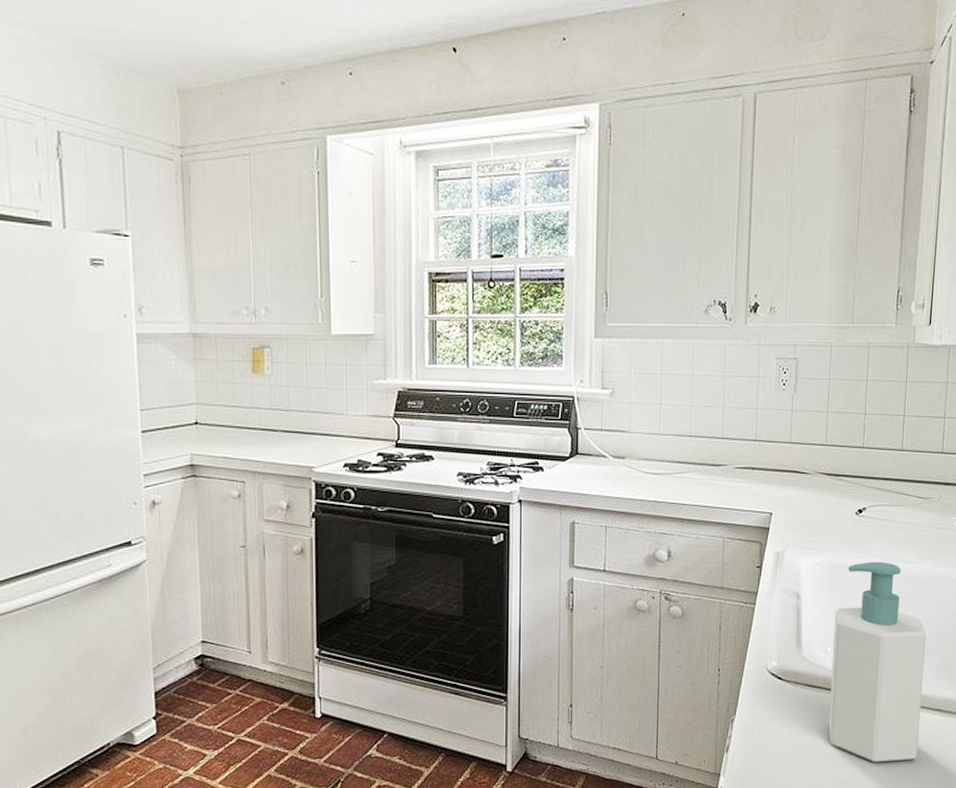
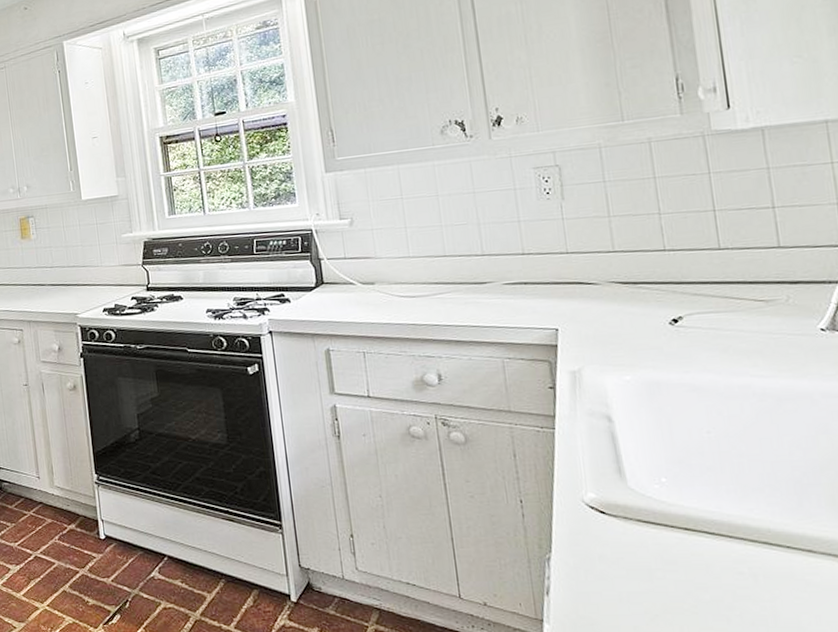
soap bottle: present [828,561,926,762] -> none [663,376,825,619]

